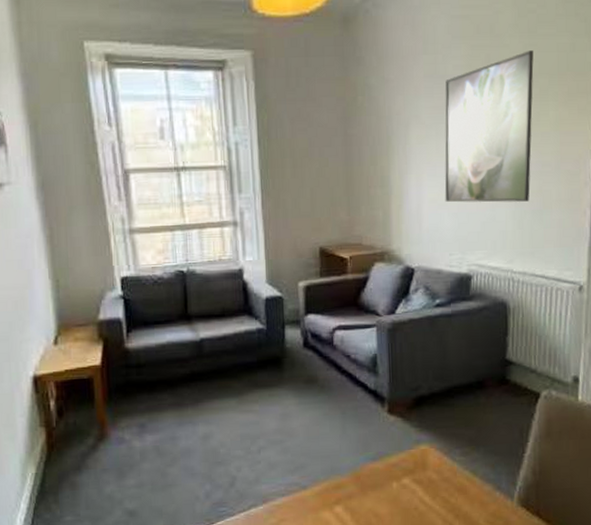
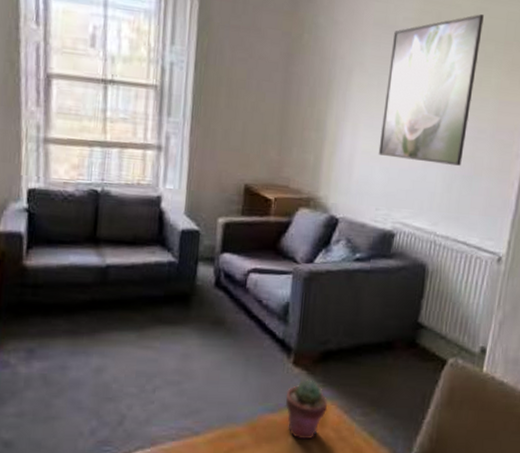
potted succulent: none [384,426,427,484] -> present [285,379,328,440]

